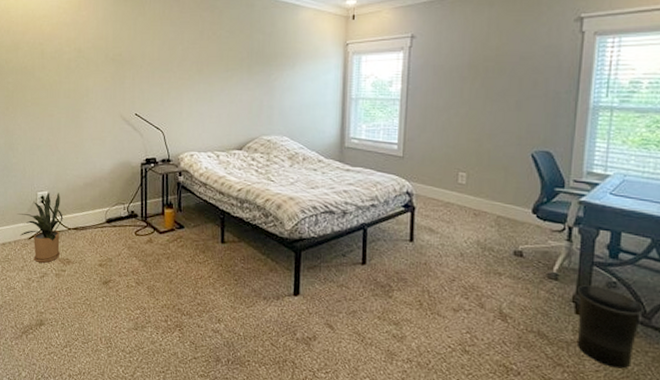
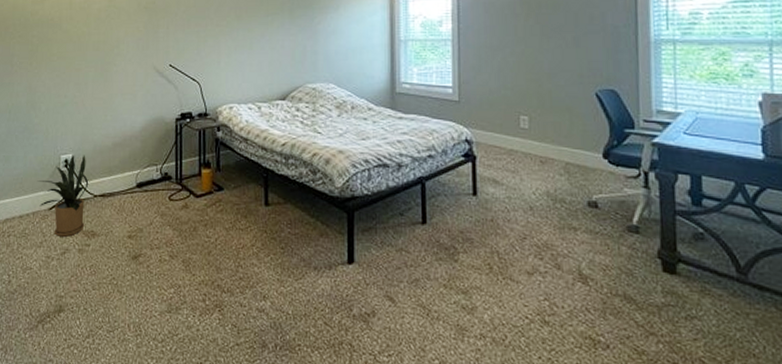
waste bin: present [578,285,645,369] -> none [662,238,739,335]

